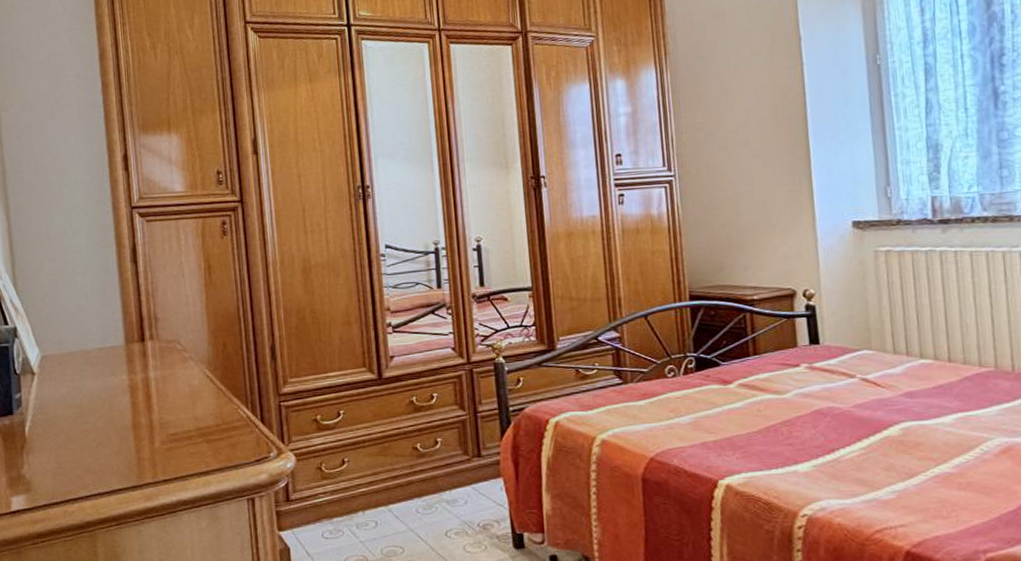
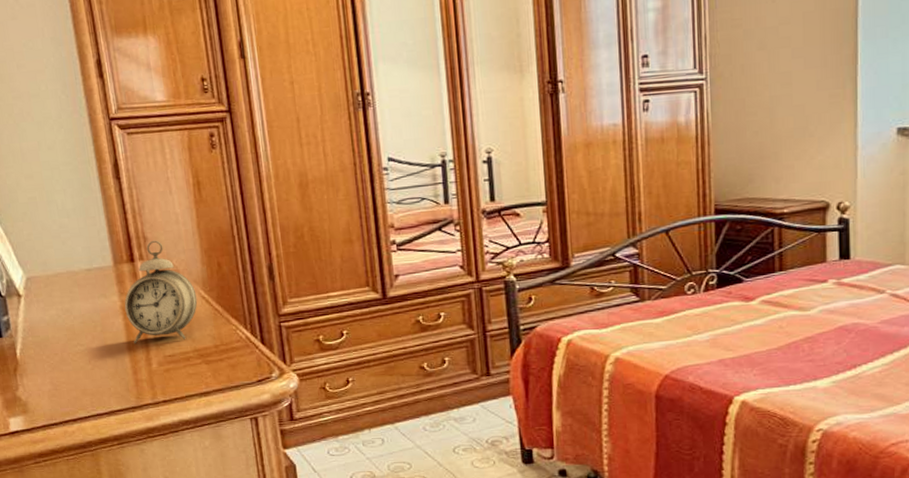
alarm clock: none [132,321,202,423] -> present [124,240,198,344]

